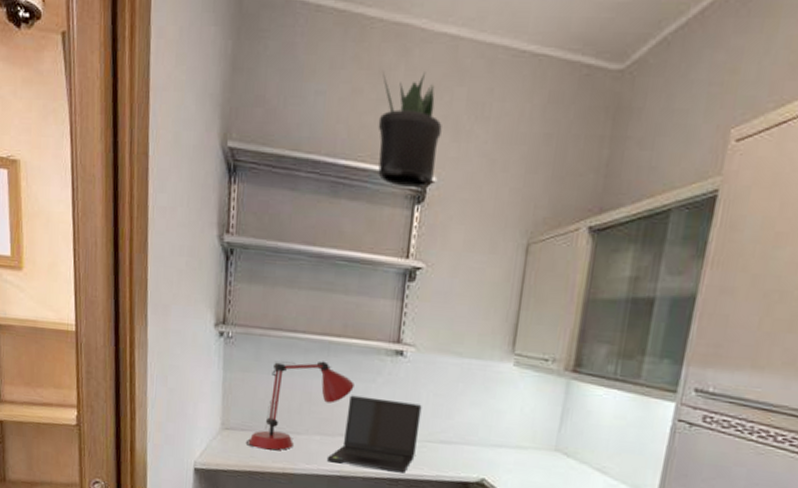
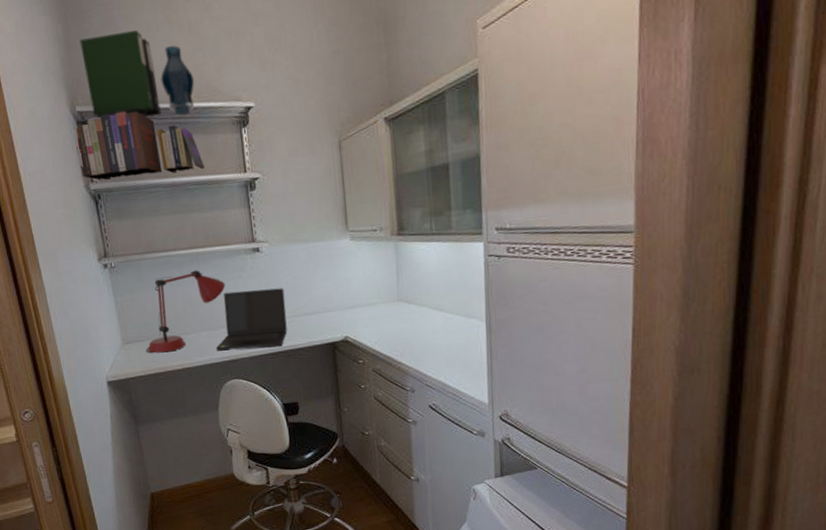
books: none [218,155,315,238] -> present [74,111,163,181]
binder: none [245,63,330,170] -> present [79,30,161,118]
books: none [312,184,362,245] -> present [157,124,206,174]
vase: none [332,89,373,176] -> present [160,45,195,116]
planter: present [378,72,442,189] -> none [192,20,252,117]

